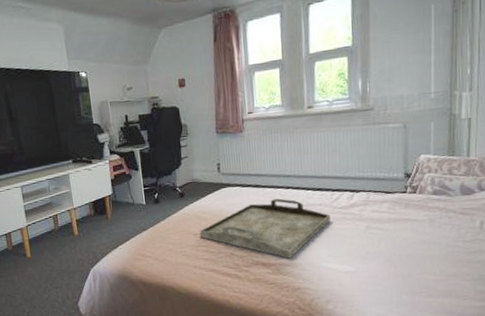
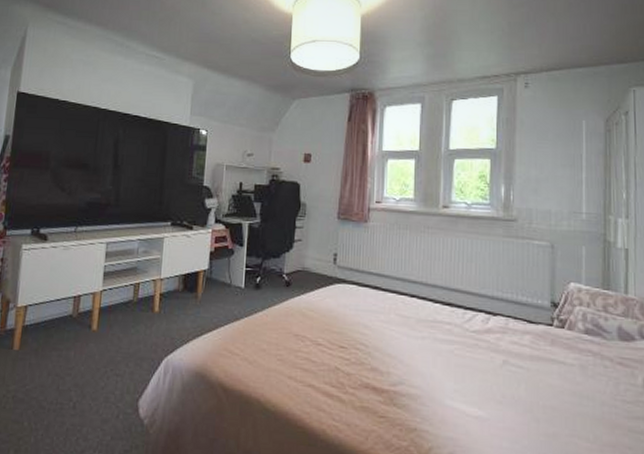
serving tray: present [199,198,331,259] -> none [301,307,460,387]

